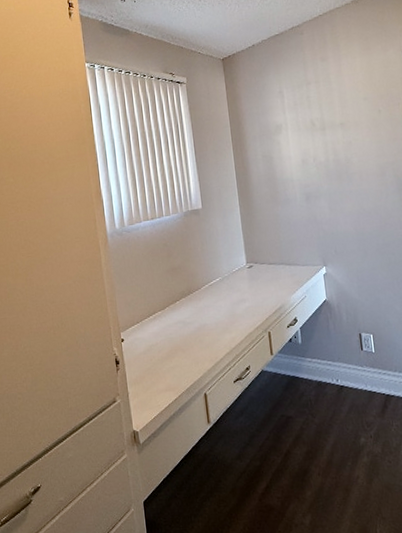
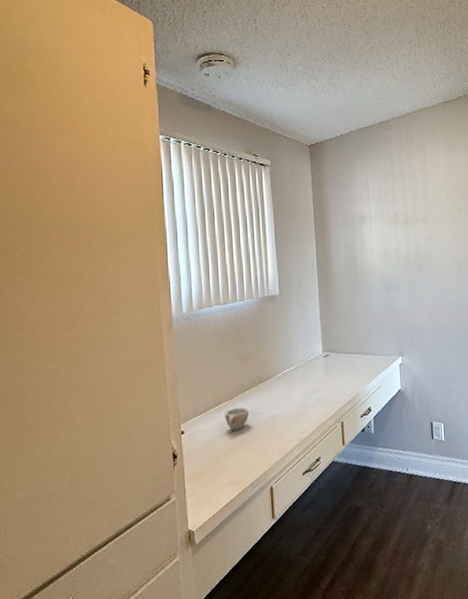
cup: none [159,317,181,339] -> present [225,407,250,431]

